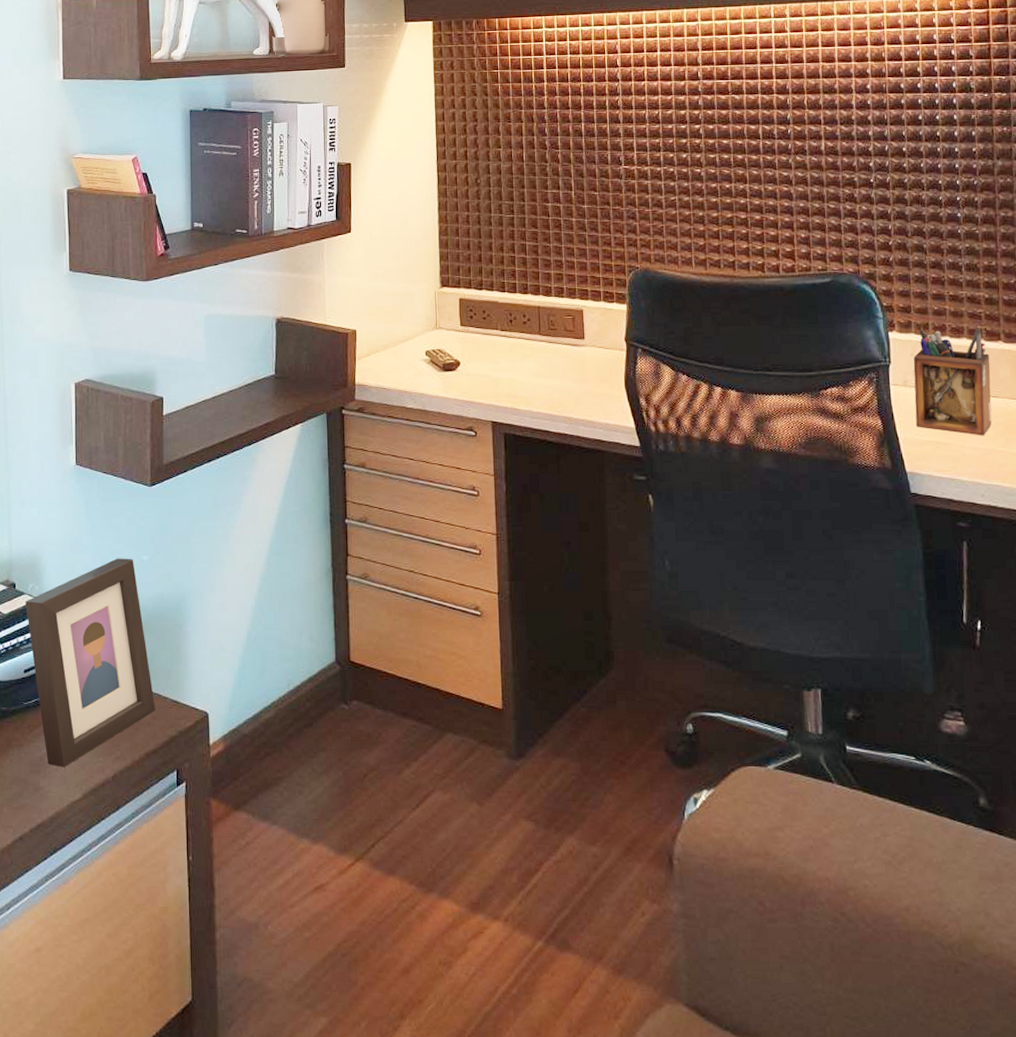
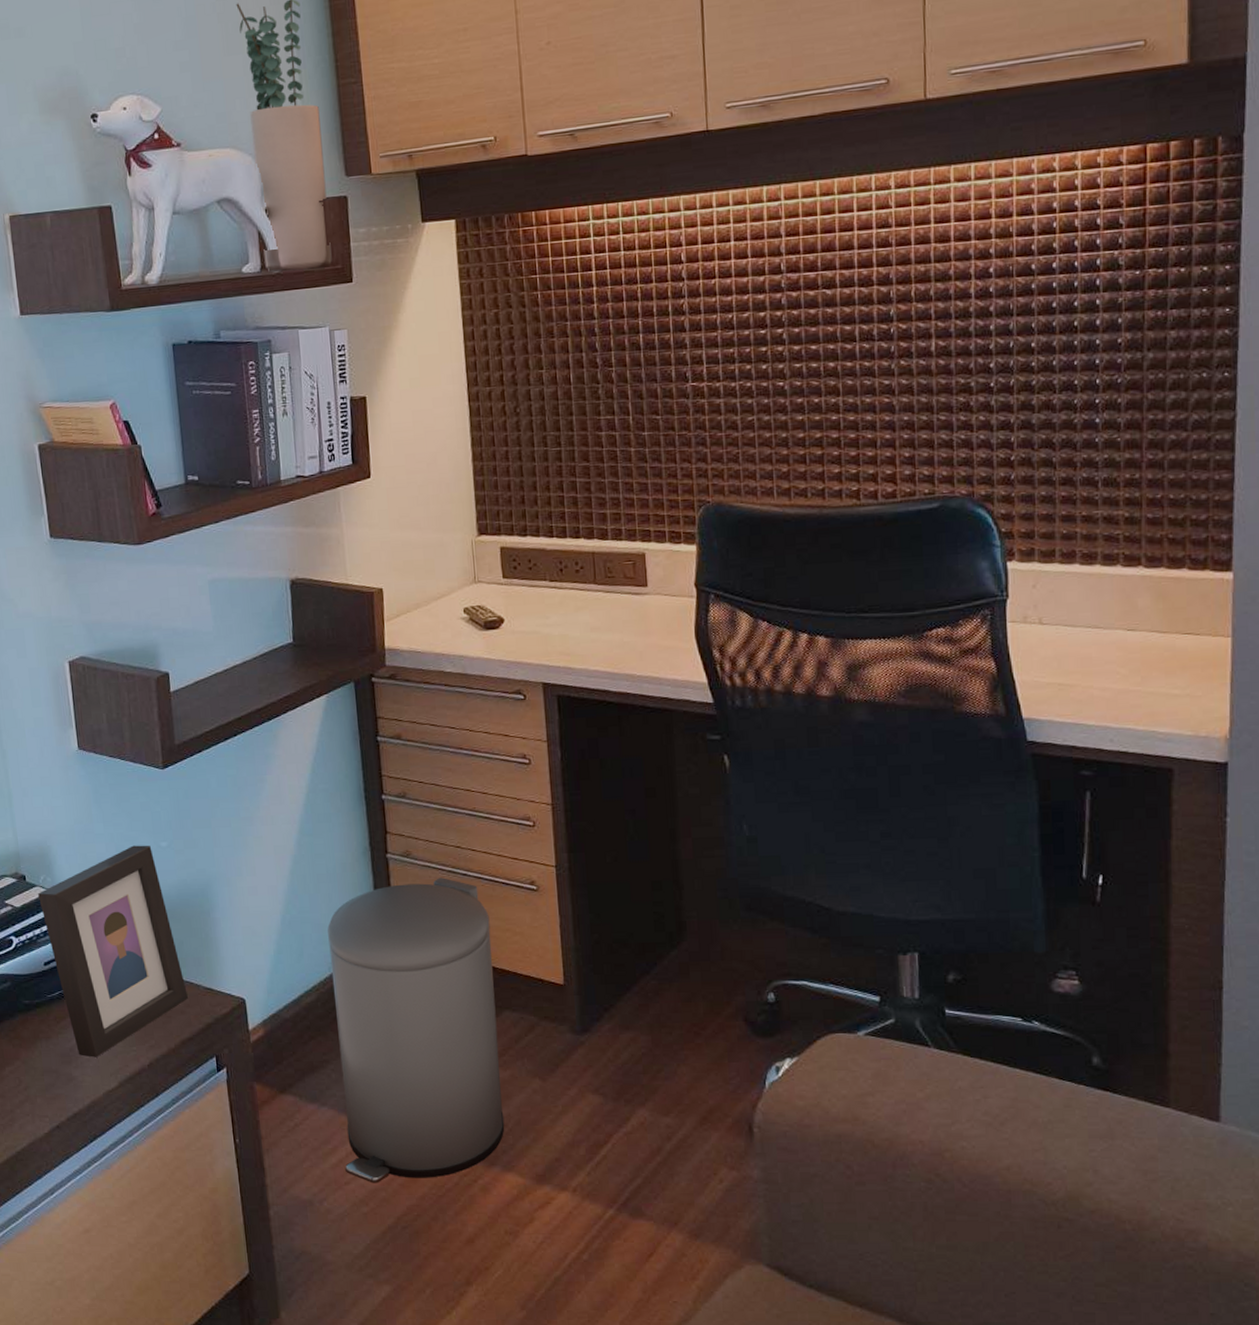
pedal bin: none [289,600,443,907] -> present [327,877,505,1183]
desk organizer: present [913,325,992,436] -> none [1035,552,1128,675]

